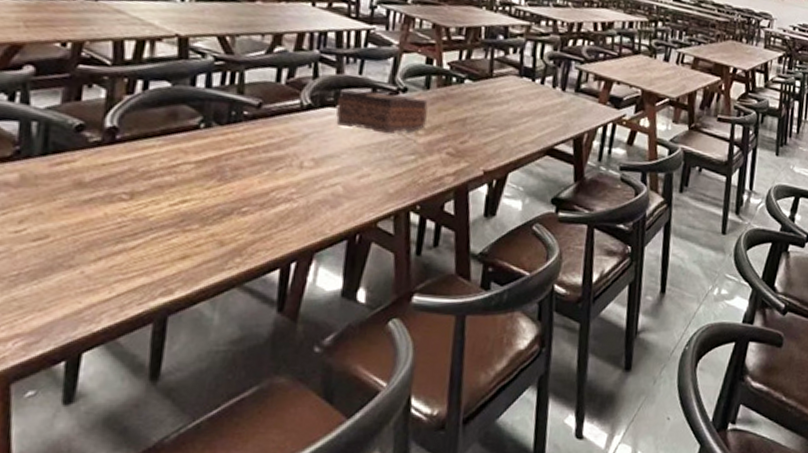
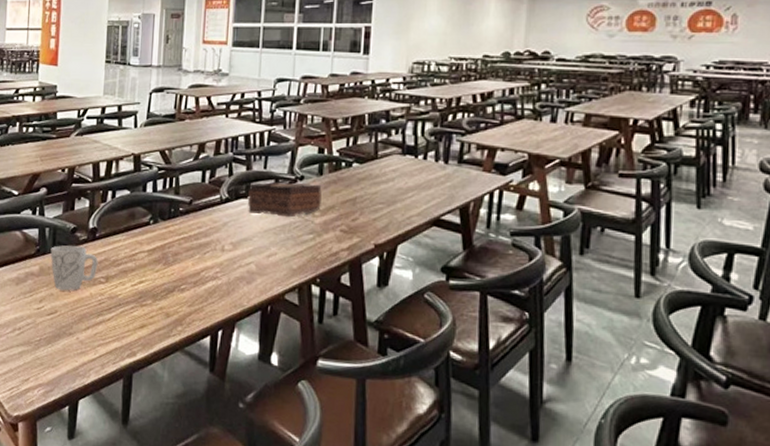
mug: none [39,146,119,209] -> present [50,245,98,291]

